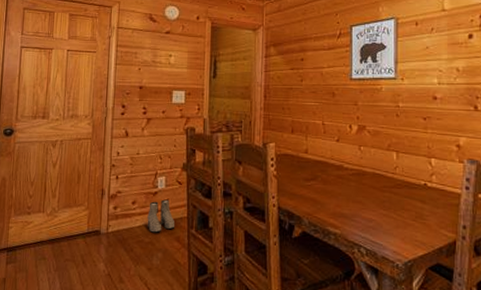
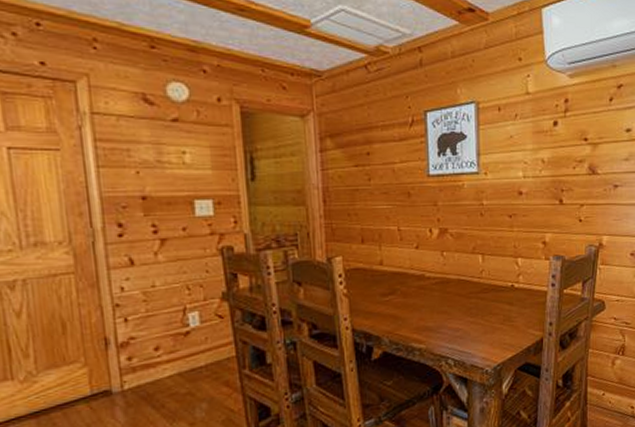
boots: present [147,199,175,233] -> none [179,338,220,381]

